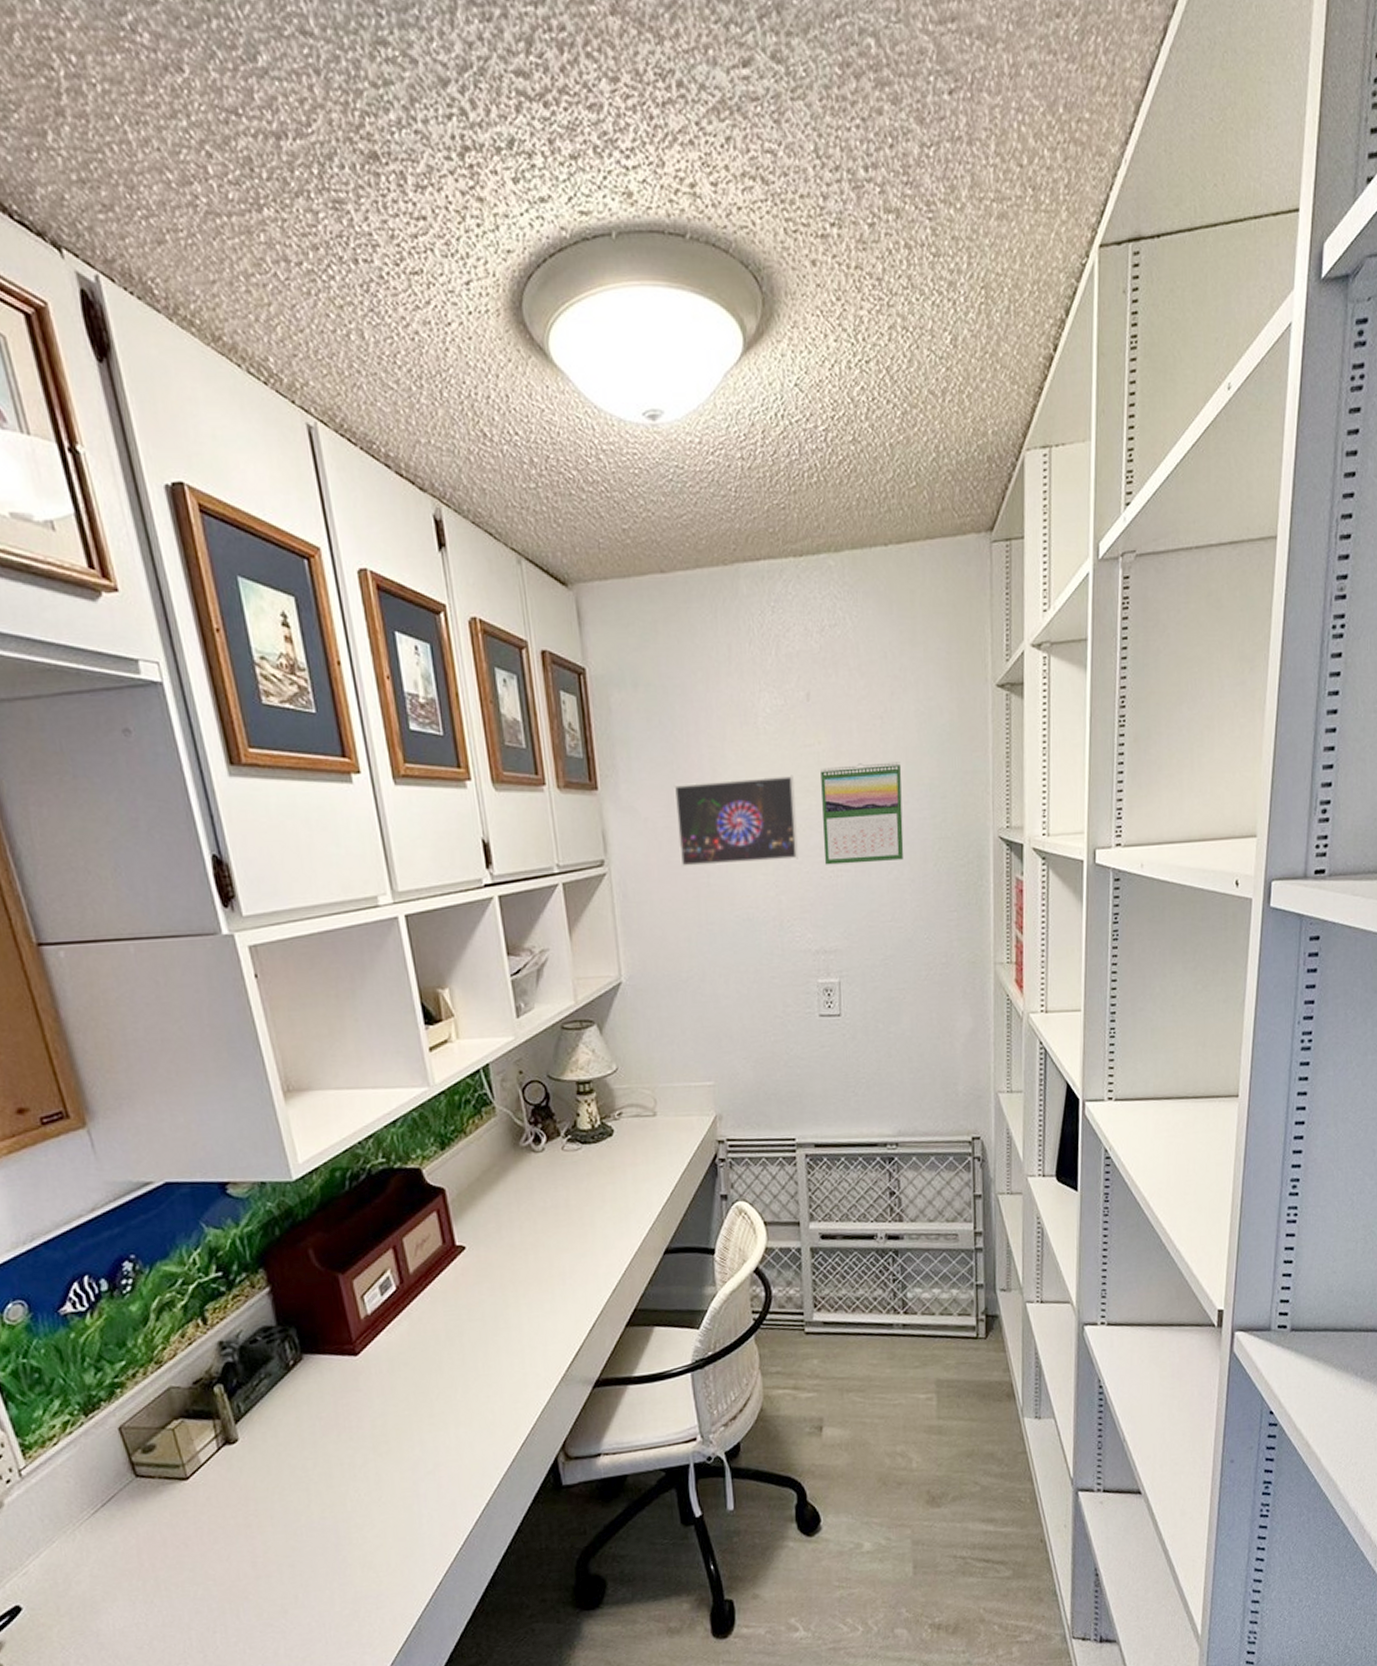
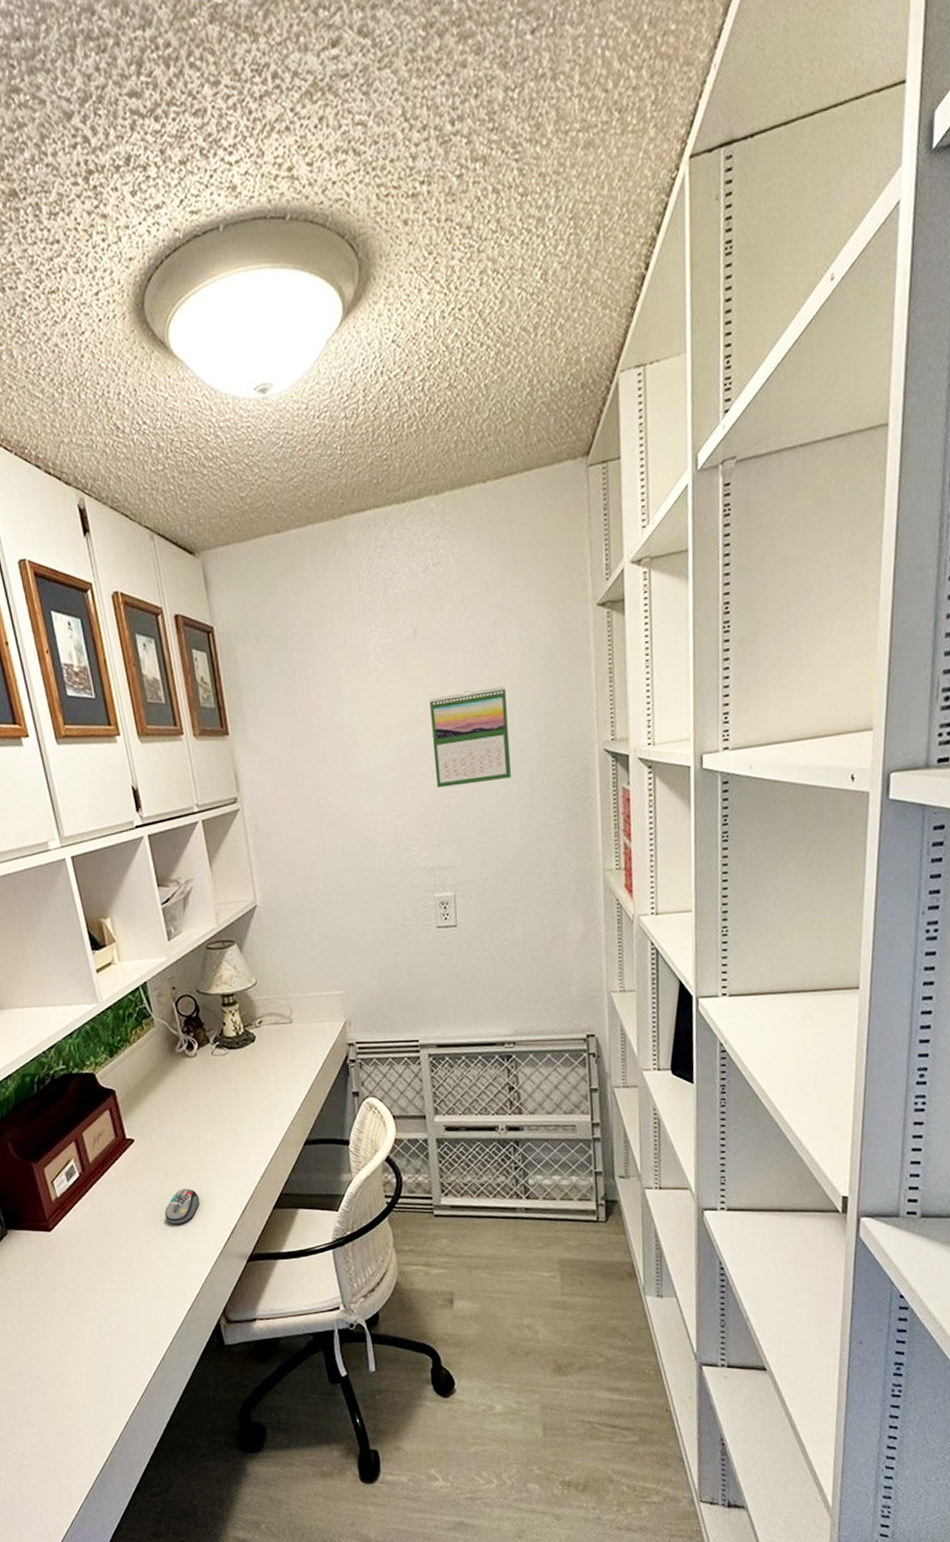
computer mouse: none [498,1304,541,1346] -> present [164,1188,200,1225]
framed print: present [674,775,798,866] -> none [296,707,412,798]

